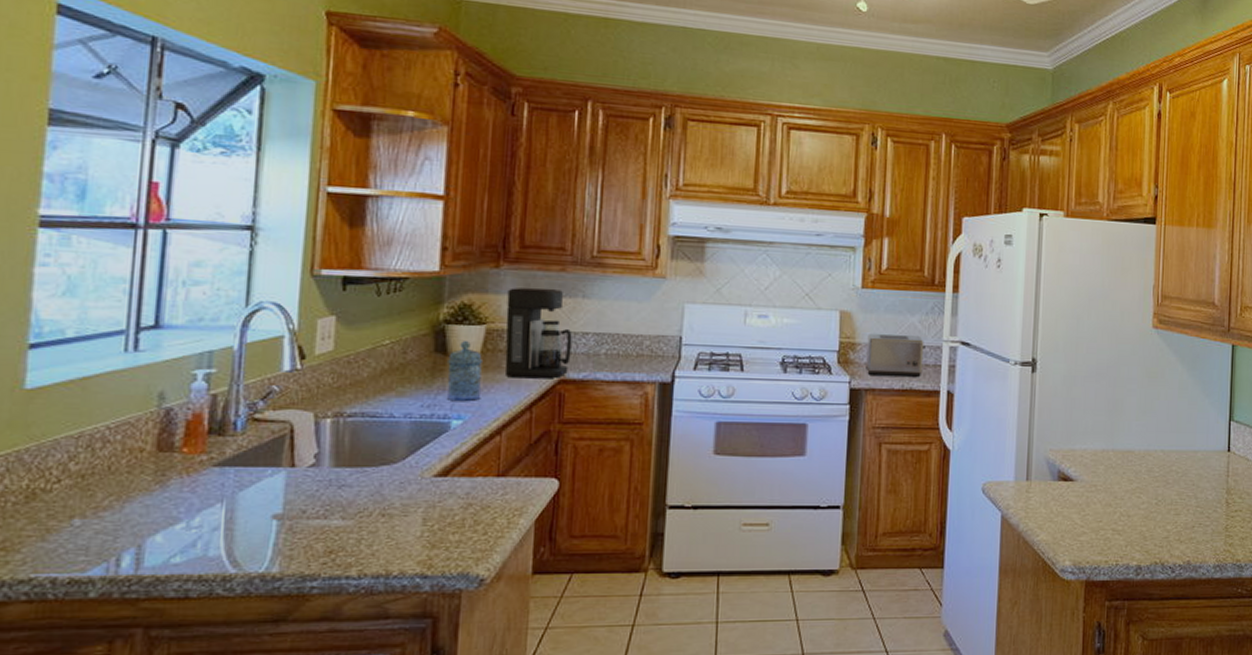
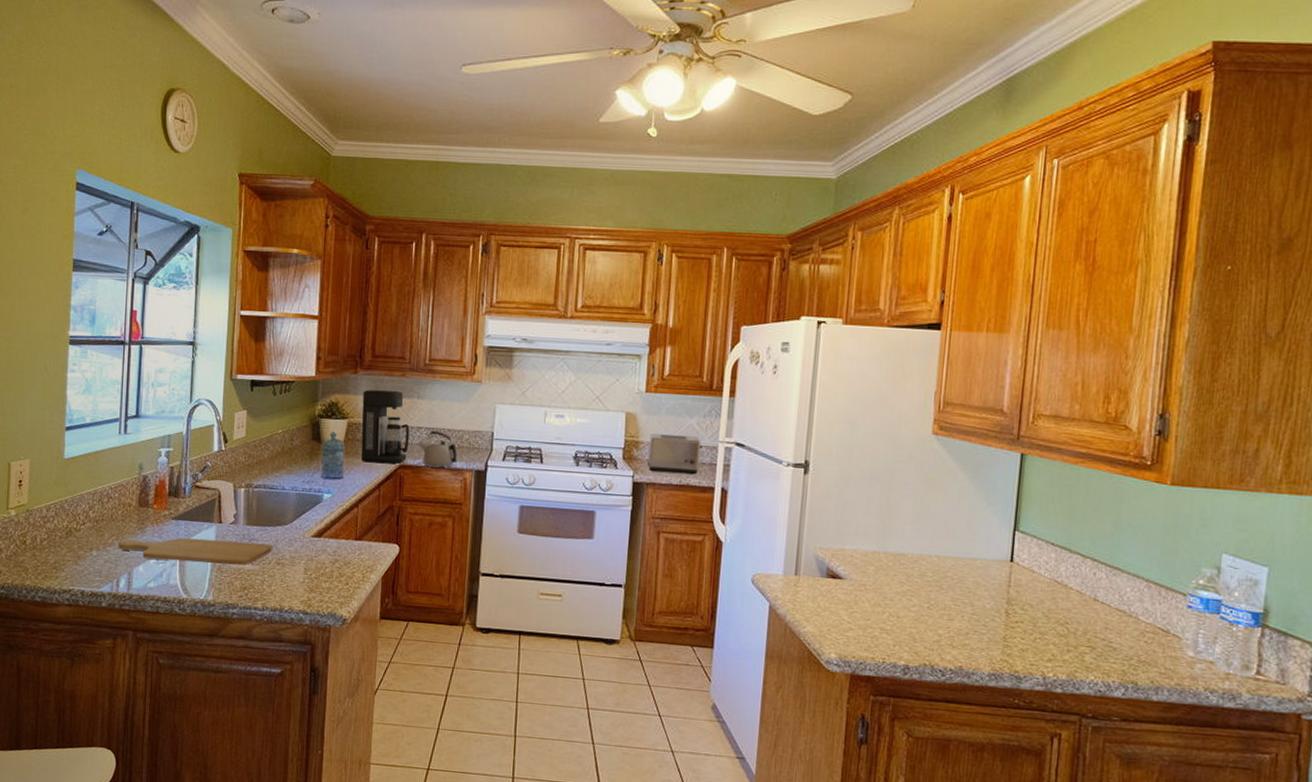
chopping board: none [120,489,375,523] -> present [118,537,273,566]
kettle: none [583,336,636,381] -> present [418,430,457,468]

